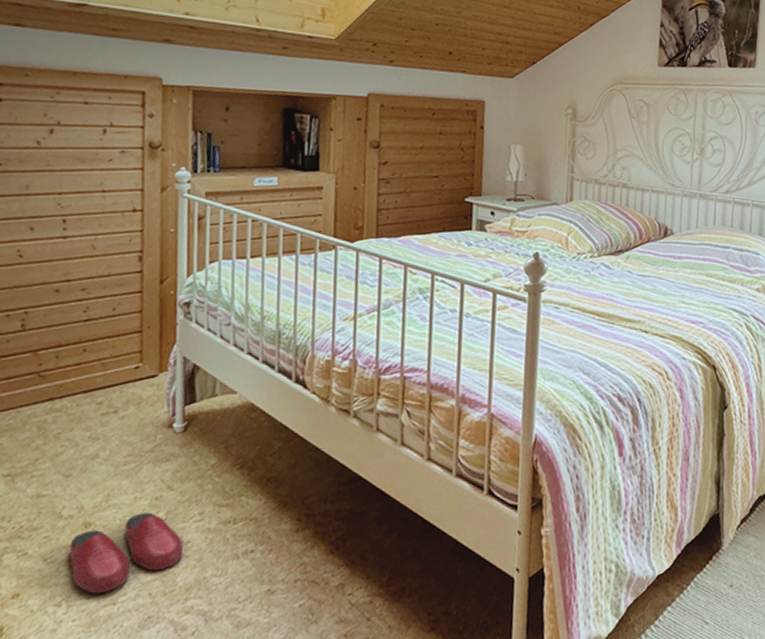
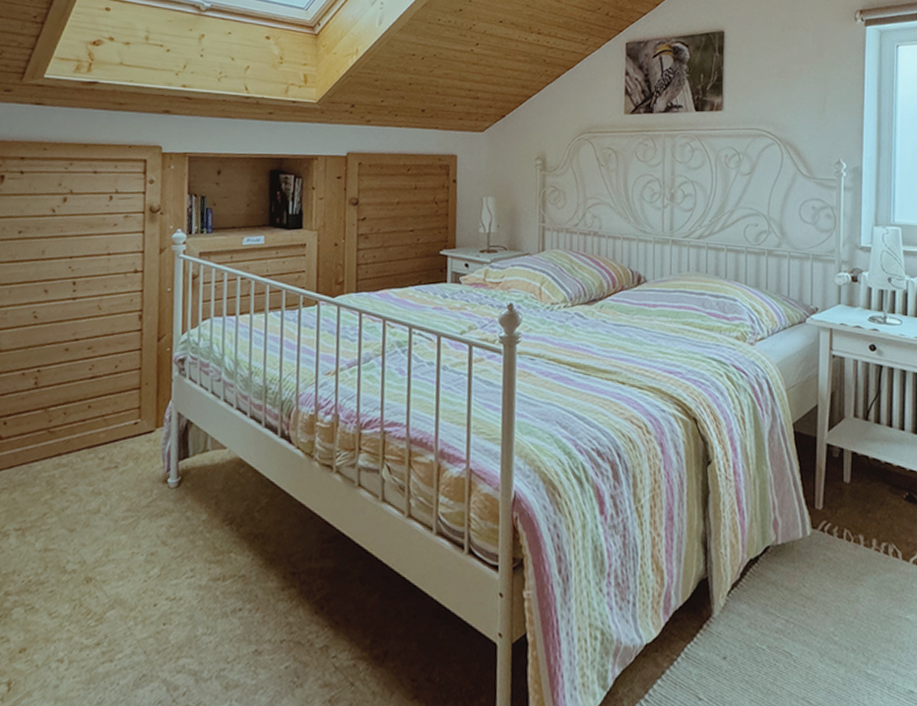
slippers: present [69,512,184,594] -> none [72,567,177,650]

